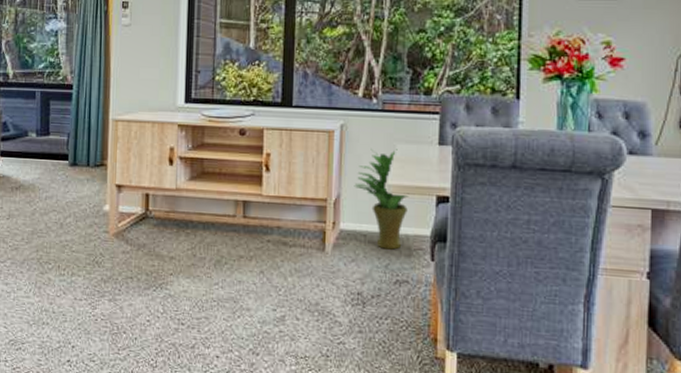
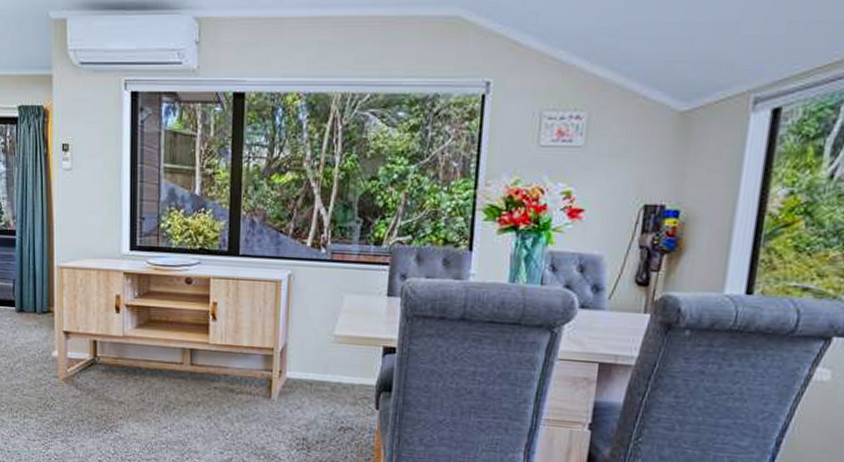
potted plant: present [354,149,409,250] -> none [301,299,356,398]

